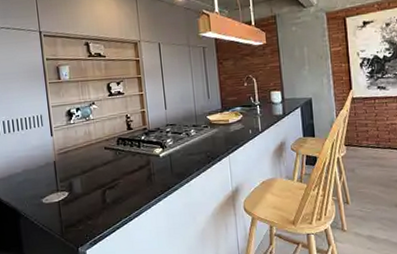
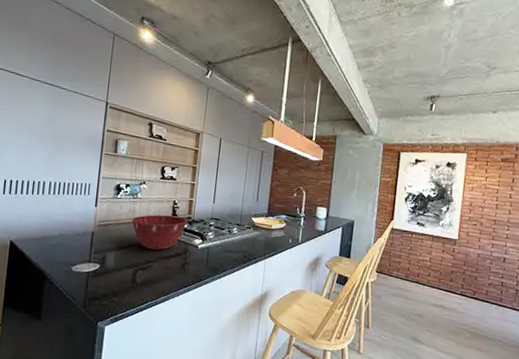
mixing bowl: none [89,129,143,168] -> present [132,214,187,251]

